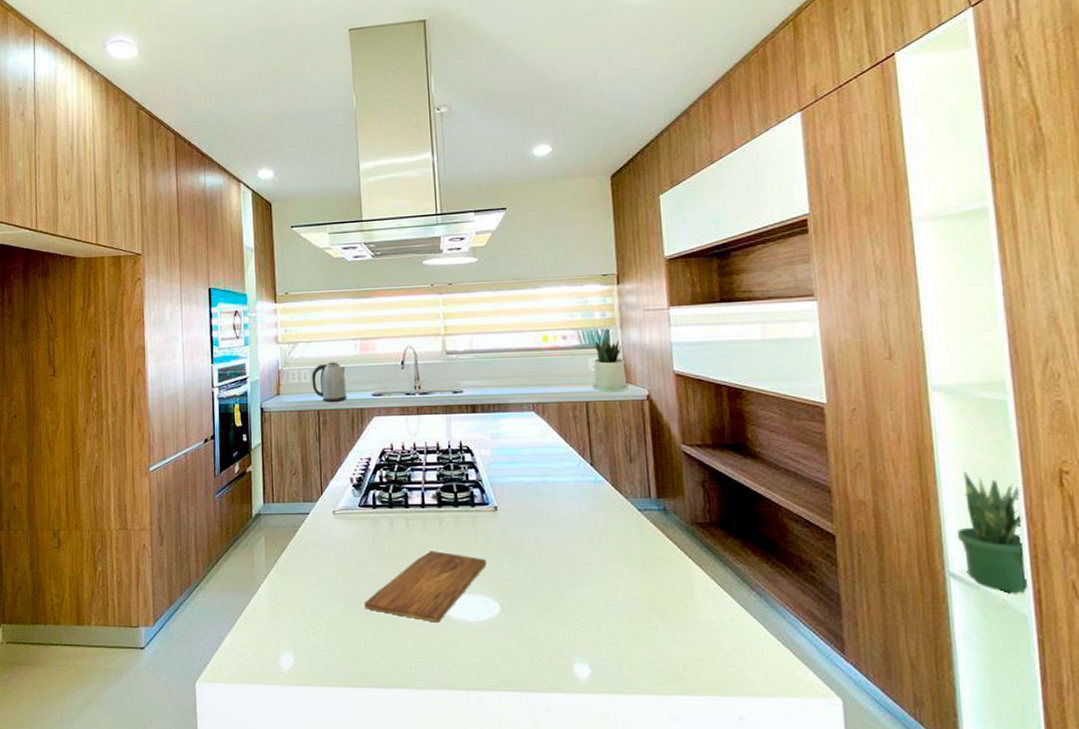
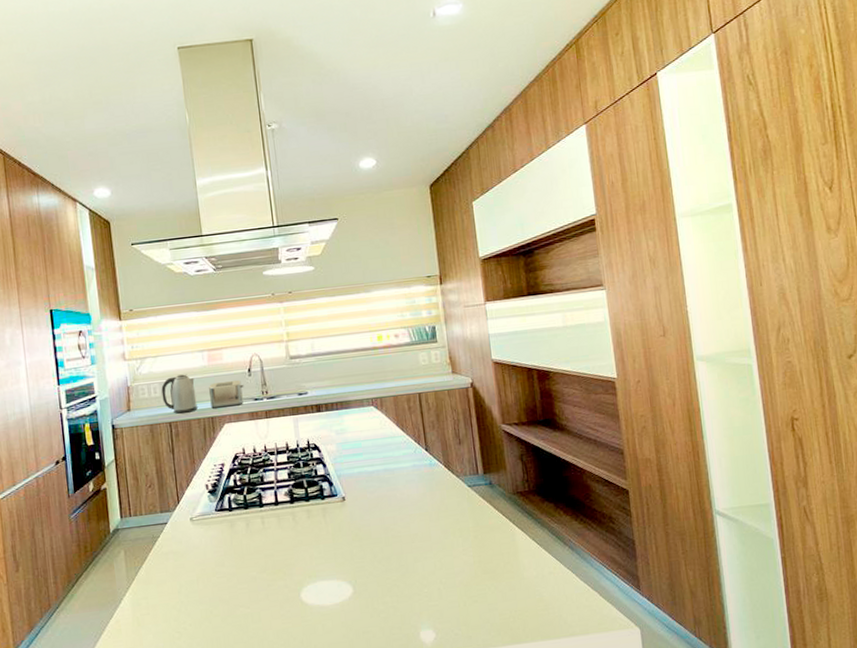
toaster: none [359,373,396,401] -> present [208,380,244,410]
cutting board: present [363,551,487,623] -> none [225,544,339,611]
planter: present [591,338,629,392] -> none [422,334,455,383]
planter: present [958,471,1030,593] -> none [721,425,774,522]

